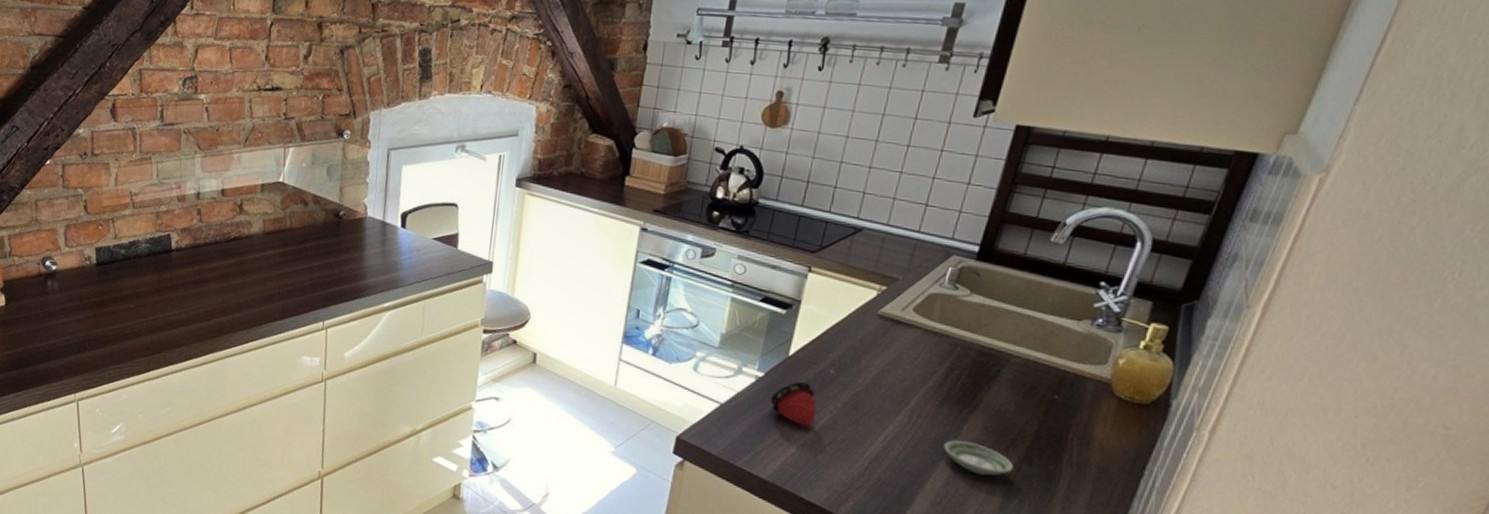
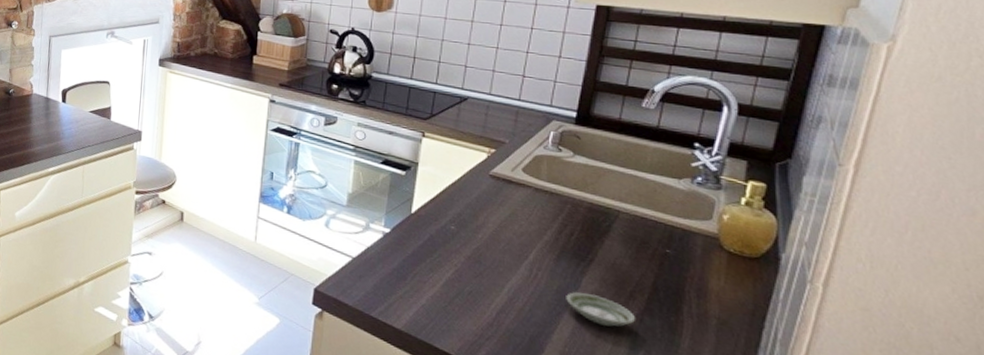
fruit: present [771,381,816,427] -> none [399,237,441,280]

